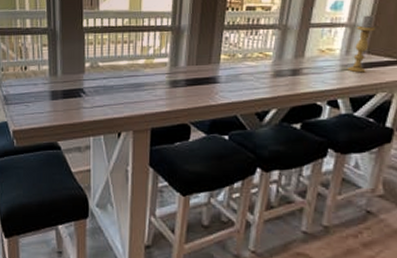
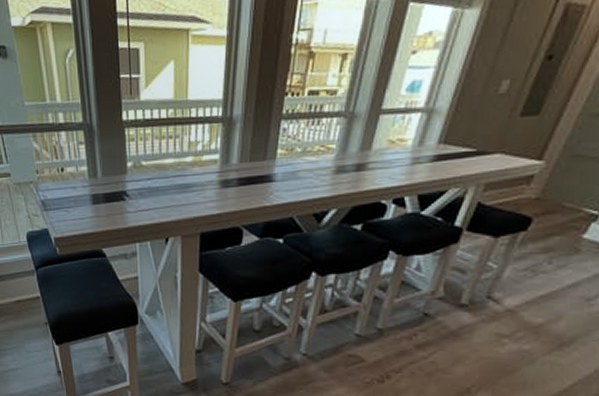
candle holder: present [348,15,376,73] -> none [419,97,456,167]

